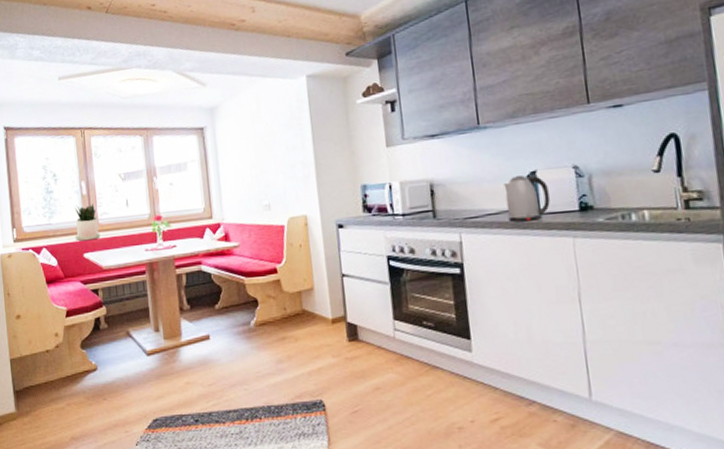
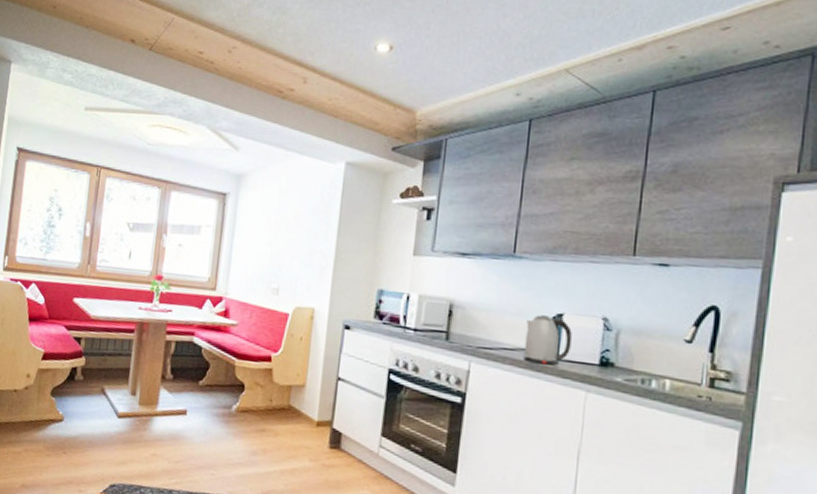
planter: present [74,204,101,241] -> none [67,246,97,286]

